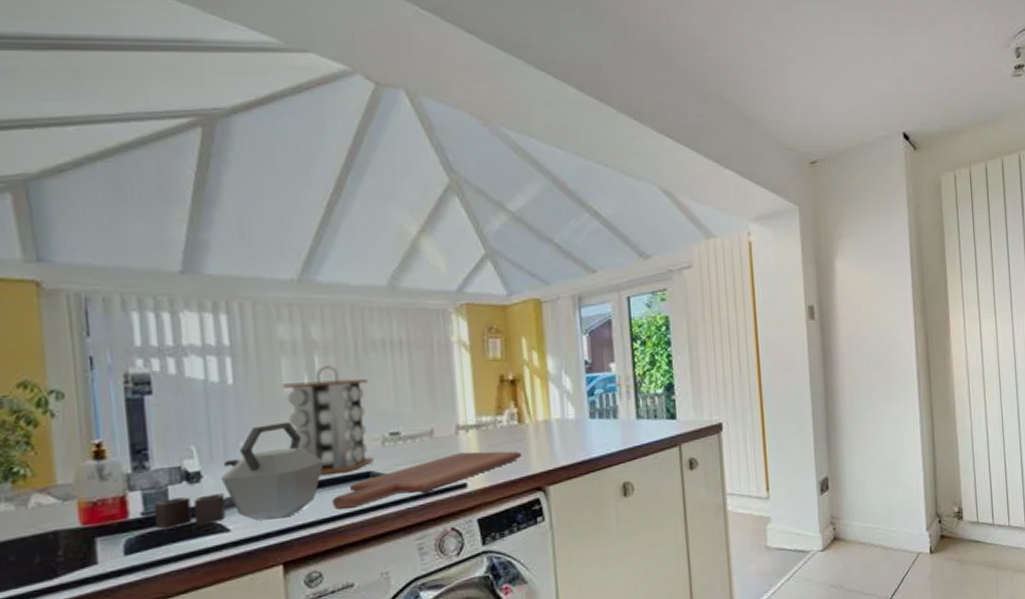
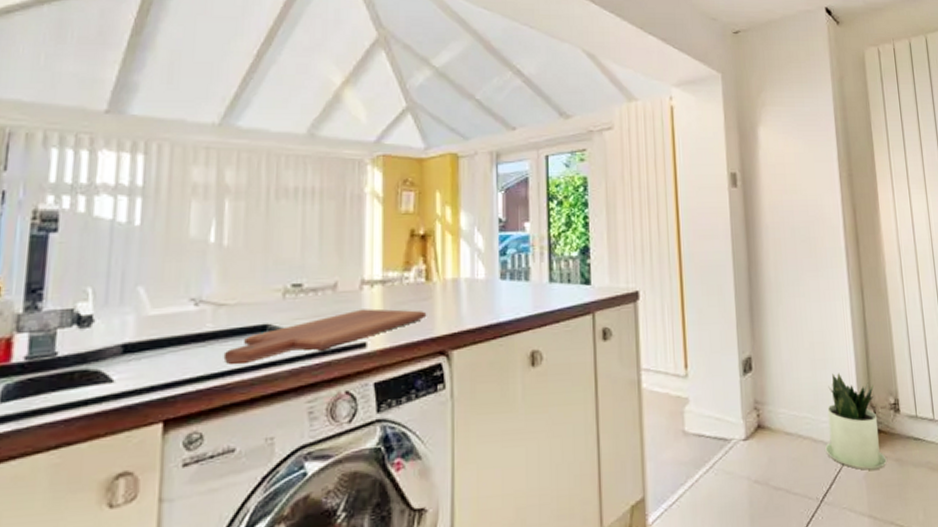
kettle: present [153,421,324,530] -> none [37,267,221,376]
spice rack: present [282,365,374,476] -> none [189,211,277,327]
planter: none [895,488,950,571] -> present [825,373,887,470]

